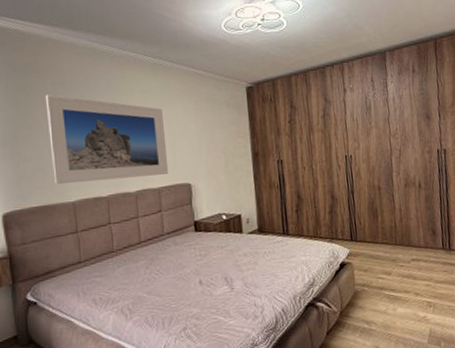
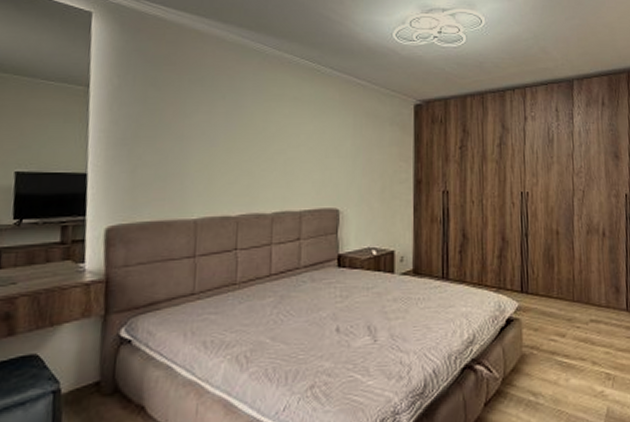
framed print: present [45,94,169,185] -> none [175,92,315,198]

